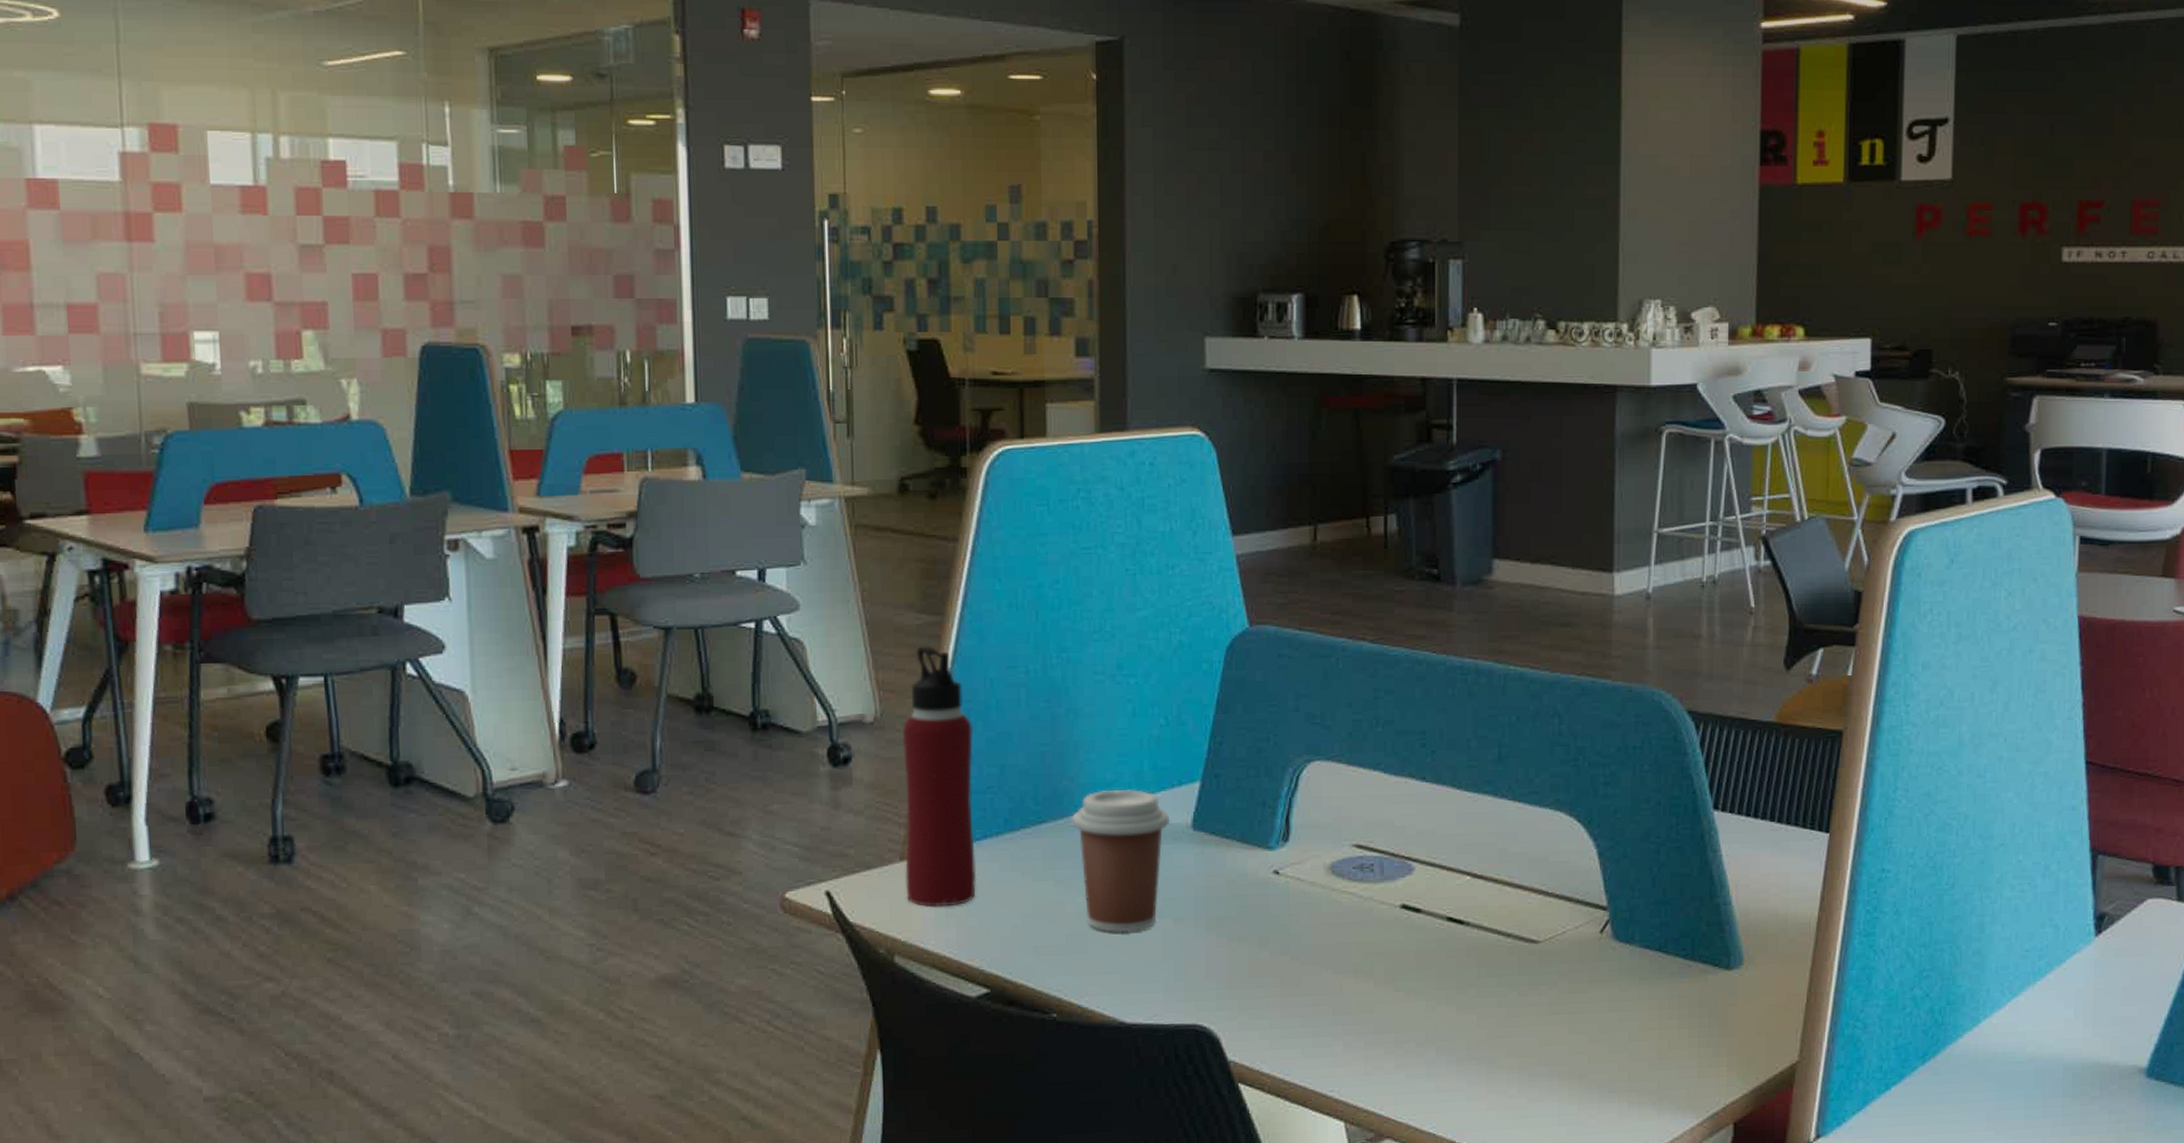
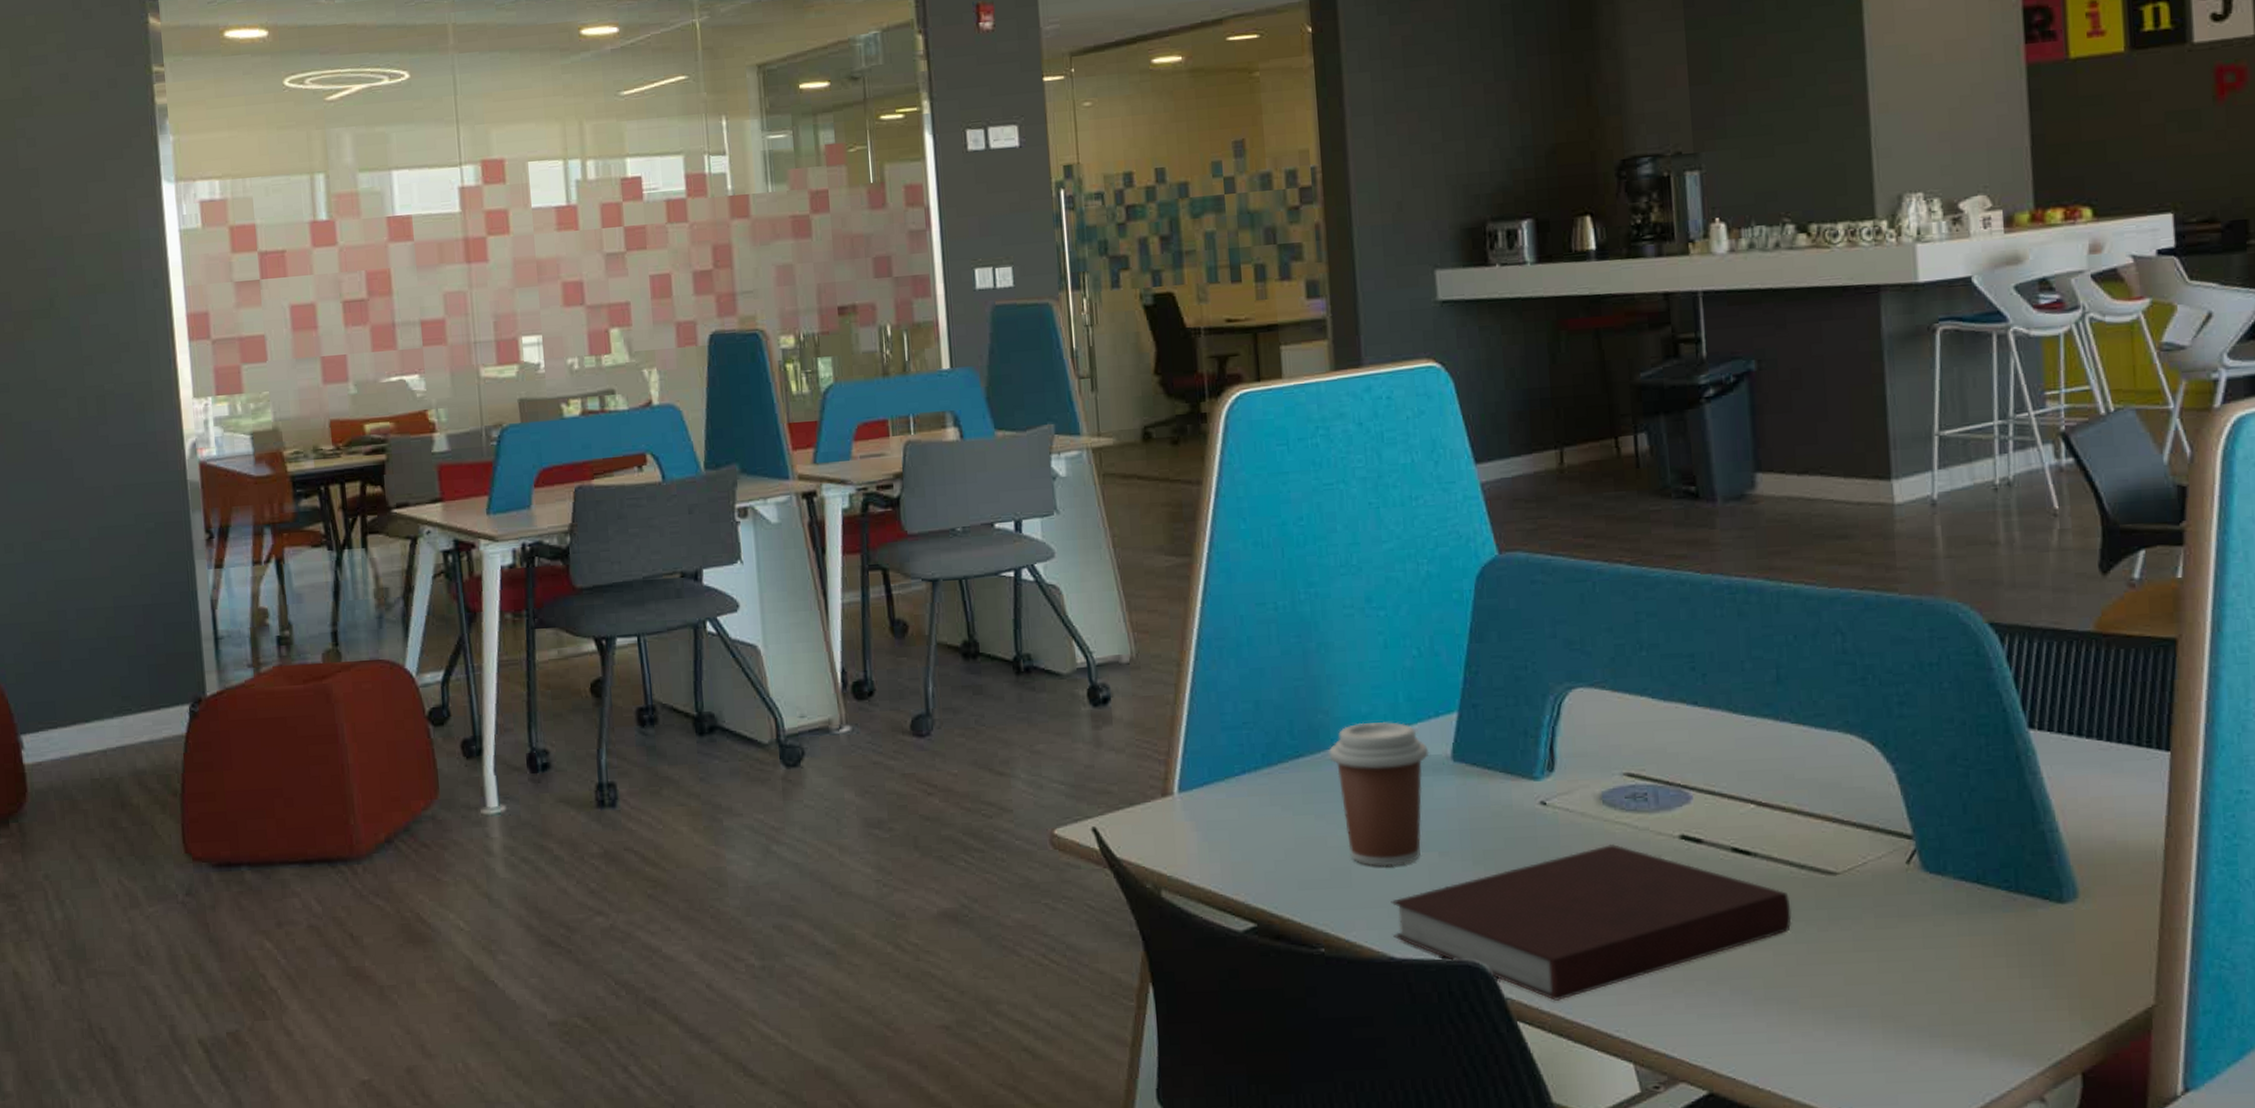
water bottle: present [902,644,977,908] -> none [1158,585,1238,843]
notebook: none [1124,913,1496,1063] -> present [1391,844,1792,1001]

